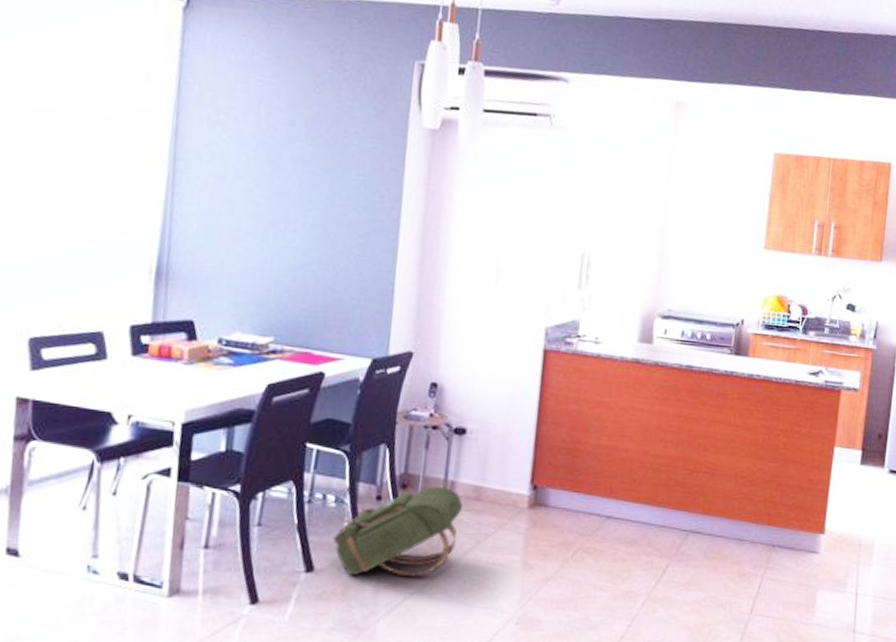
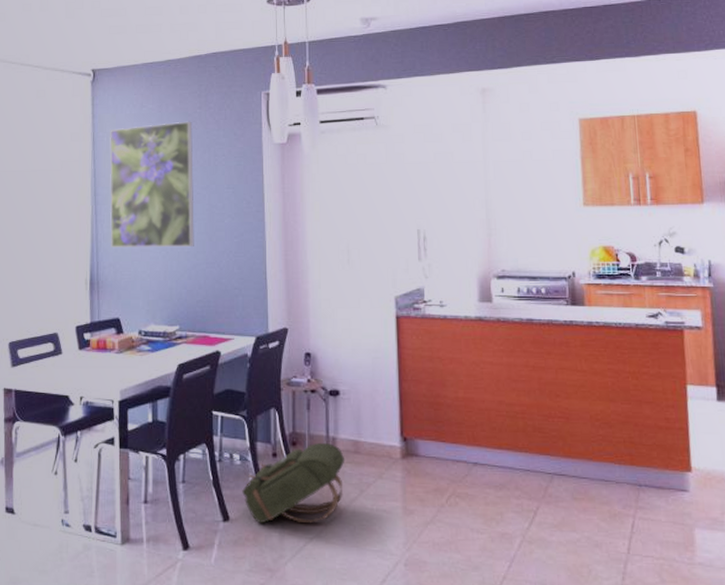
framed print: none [190,76,319,242] -> present [109,121,194,247]

